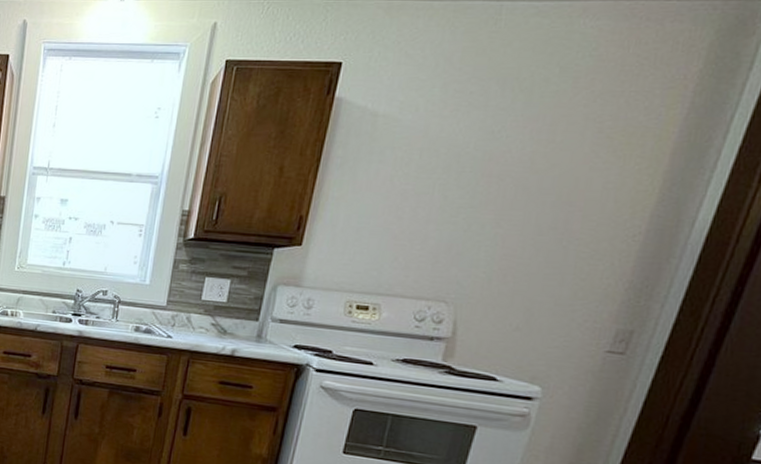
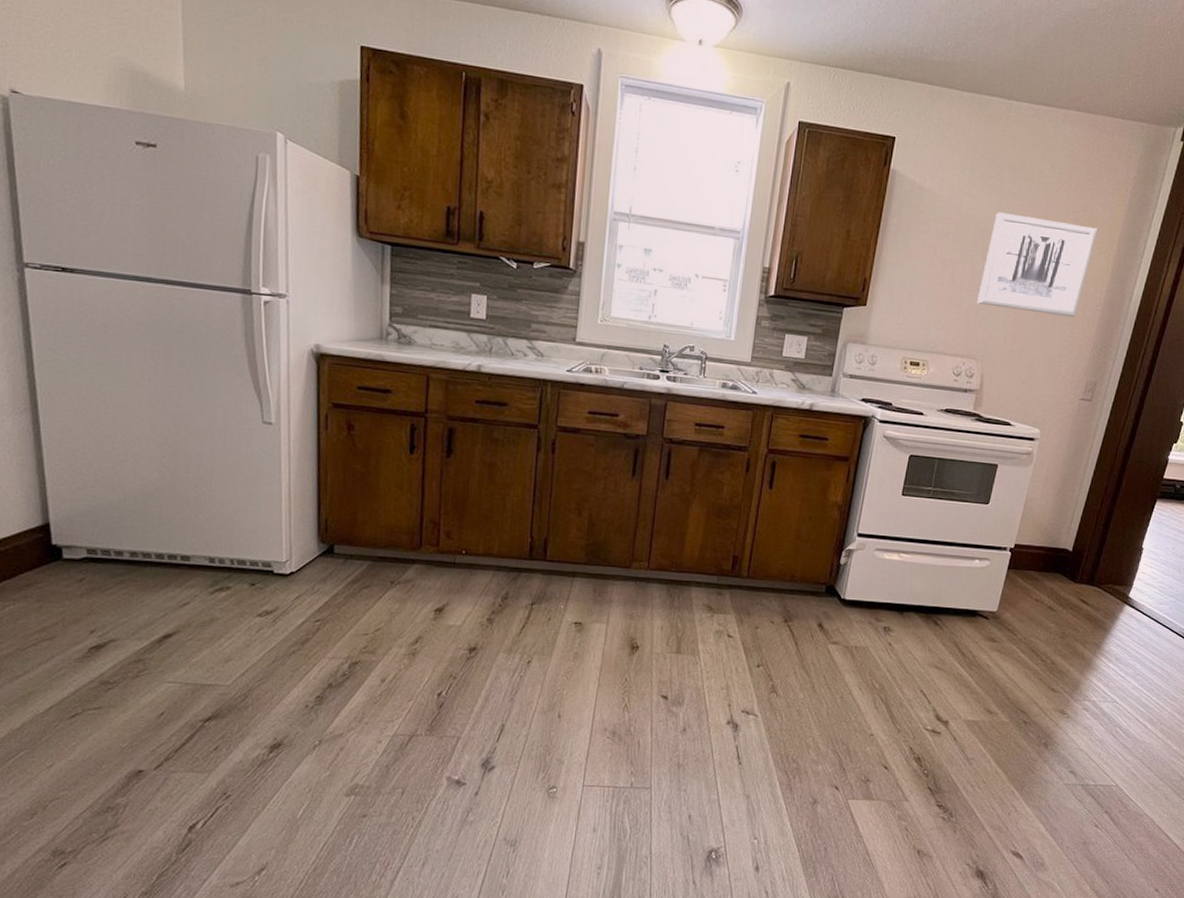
wall art: none [449,131,636,251] -> present [977,211,1097,317]

